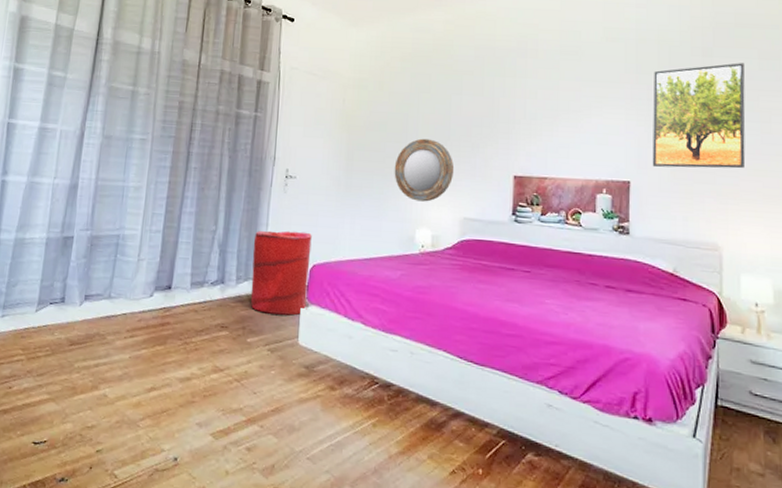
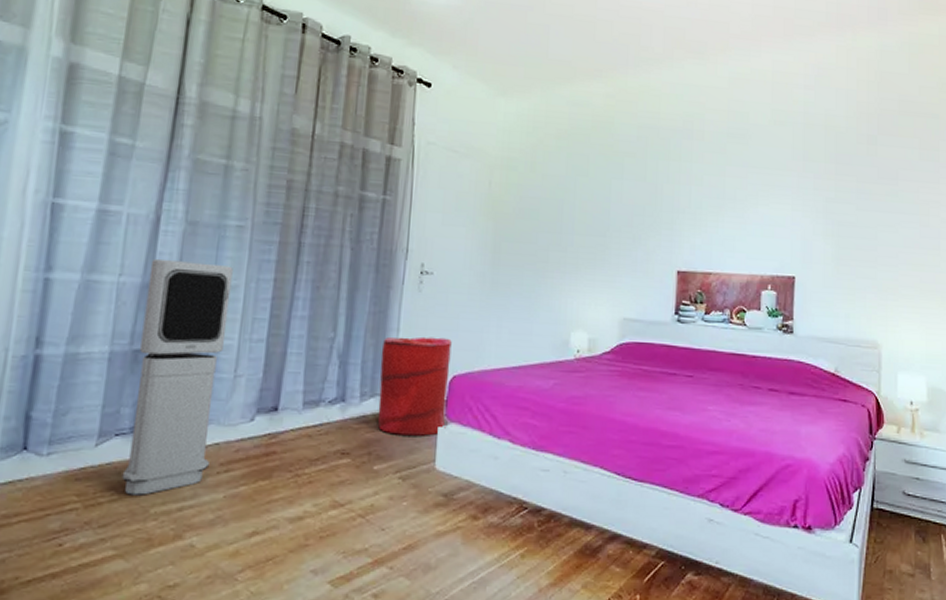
air purifier: none [54,165,138,353] -> present [121,258,233,496]
home mirror: present [394,138,455,202] -> none [547,228,614,301]
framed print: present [652,63,746,169] -> none [816,152,906,263]

